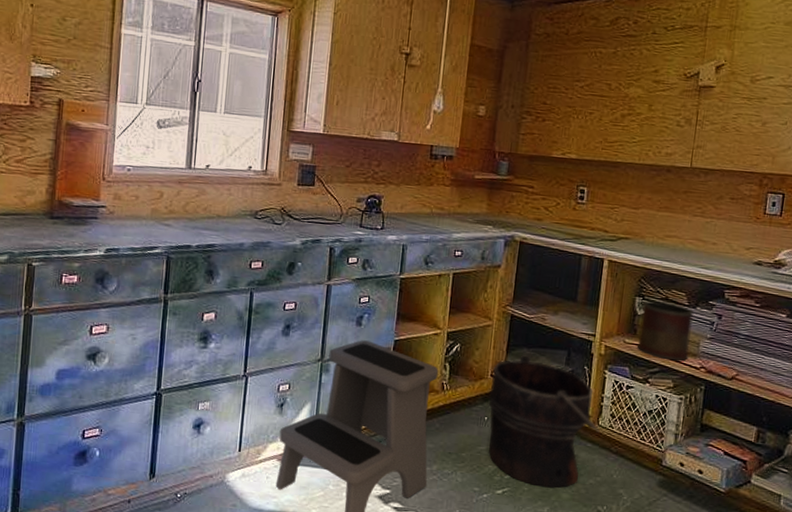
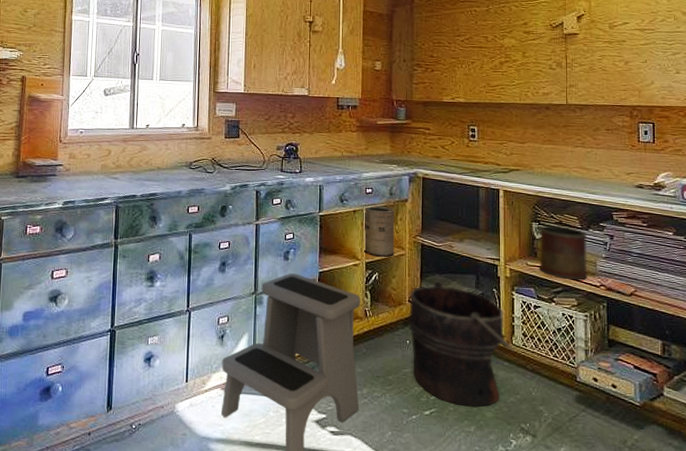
paint can: none [445,269,485,327] -> present [362,205,395,257]

